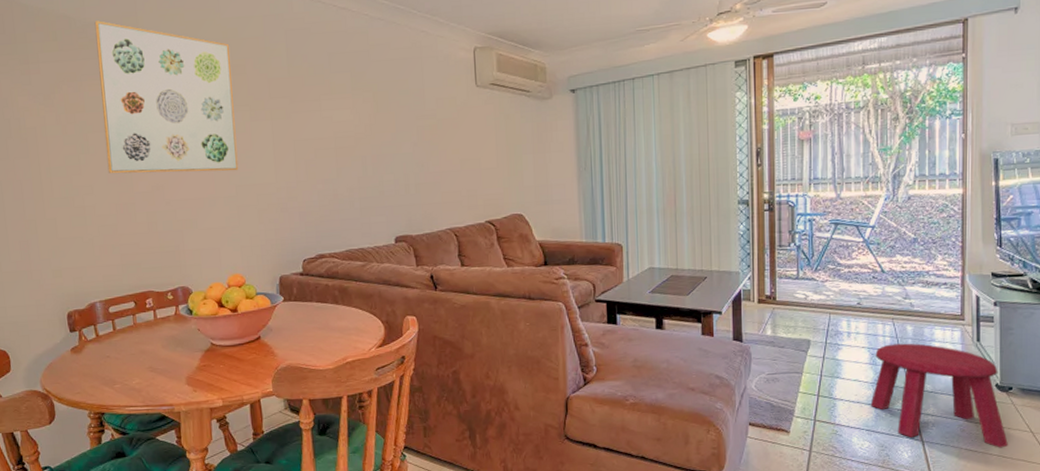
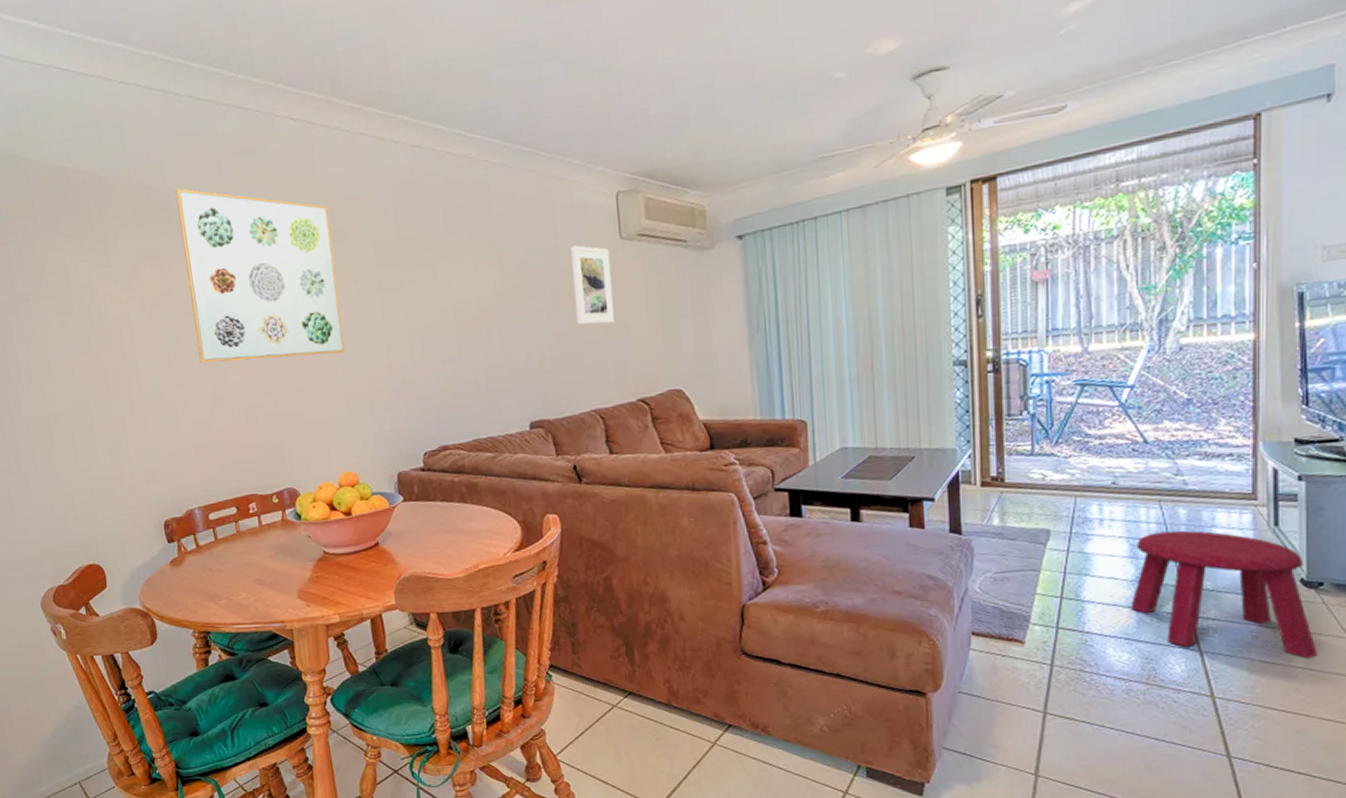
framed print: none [434,90,469,157] -> present [570,245,614,325]

